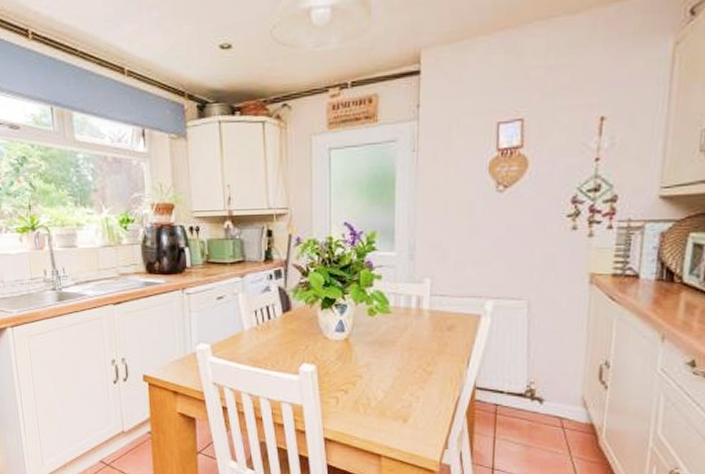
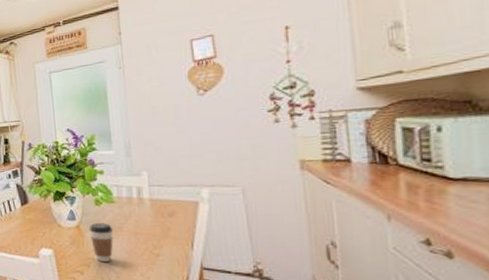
coffee cup: none [358,336,385,379] -> present [89,223,113,261]

